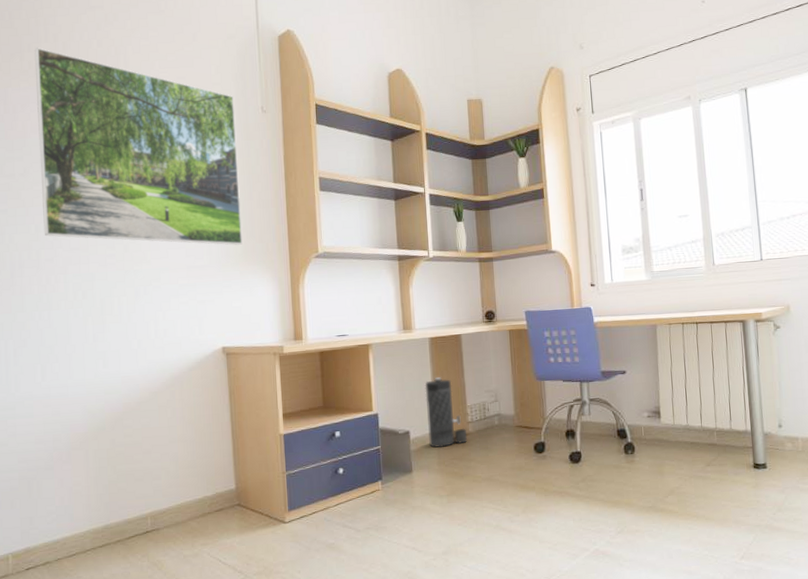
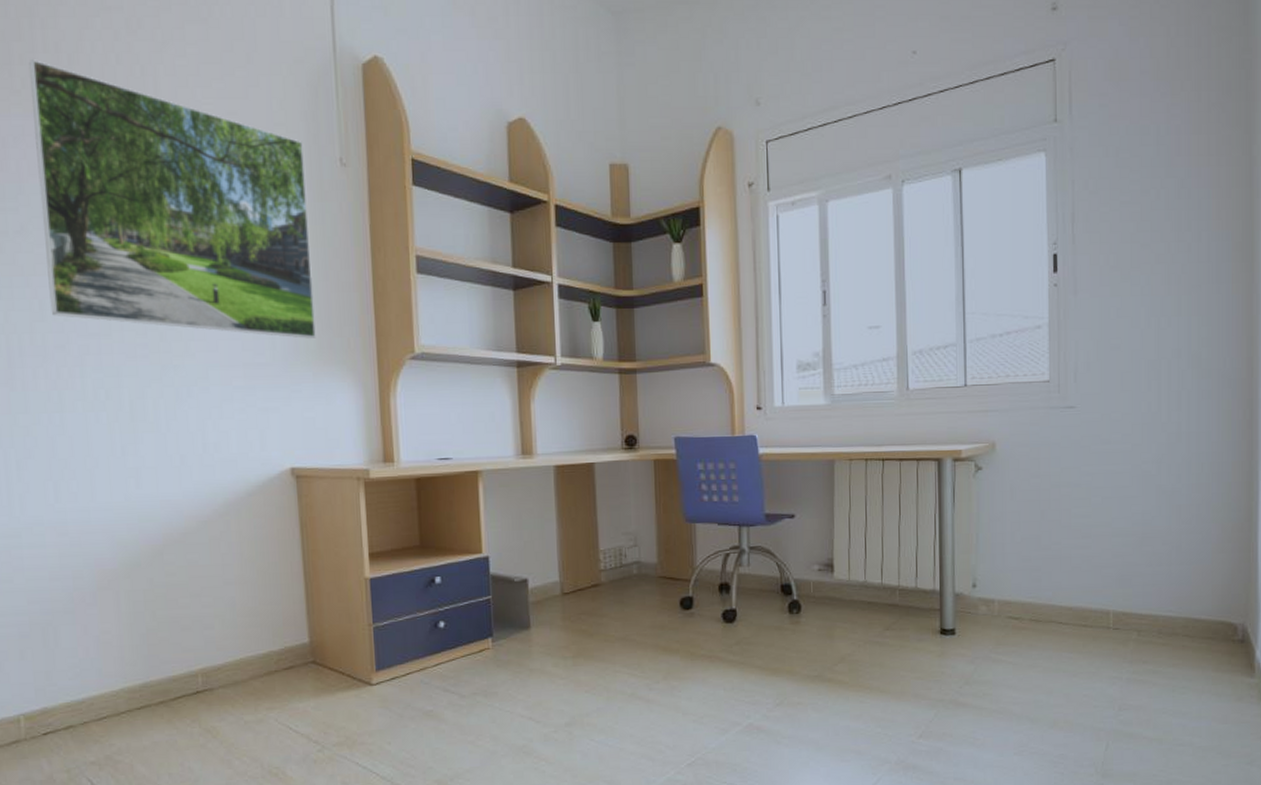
canister: present [425,377,467,448] -> none [547,515,598,601]

